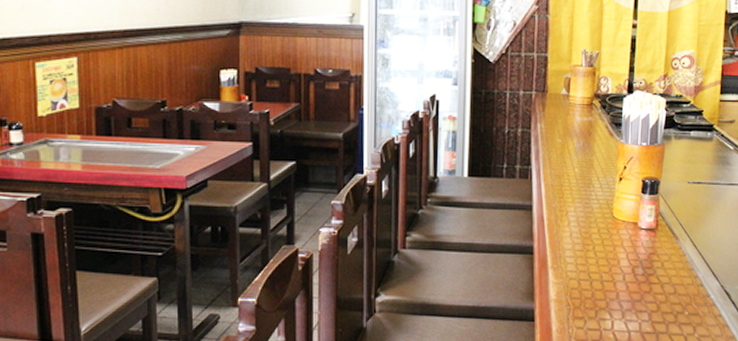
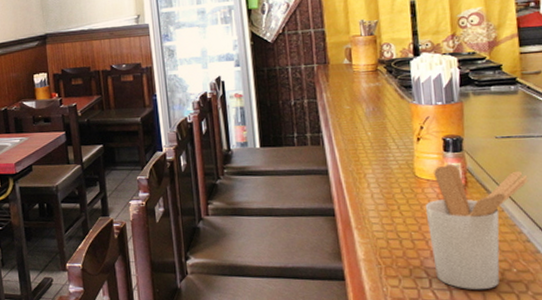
utensil holder: none [617,206,710,332] -> present [425,163,529,290]

